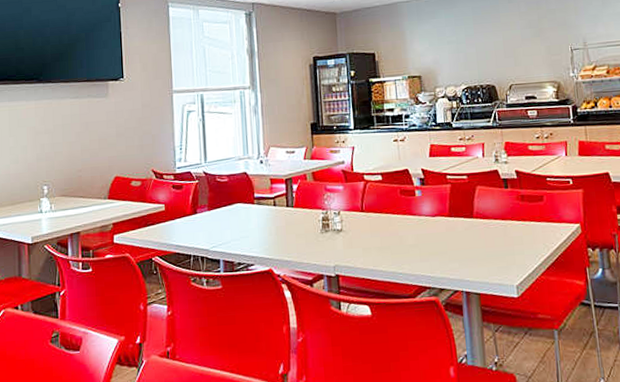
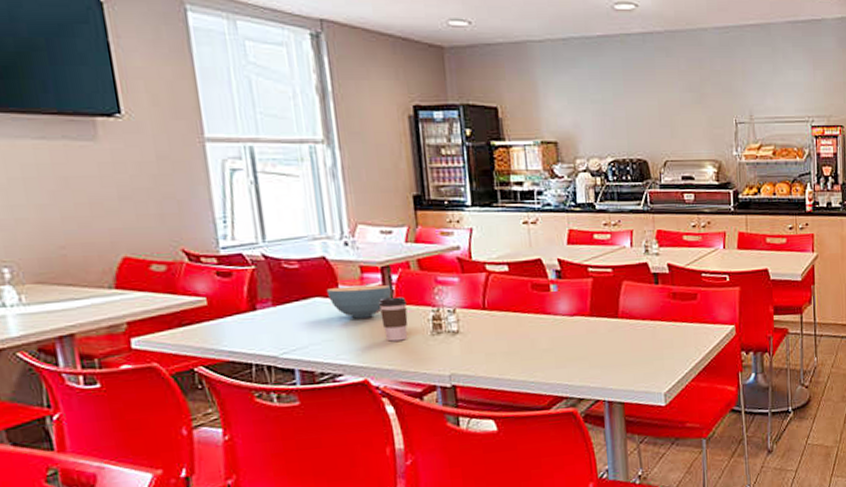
cereal bowl: none [245,192,293,220] -> present [326,284,392,319]
coffee cup: none [282,202,304,238] -> present [378,296,408,342]

